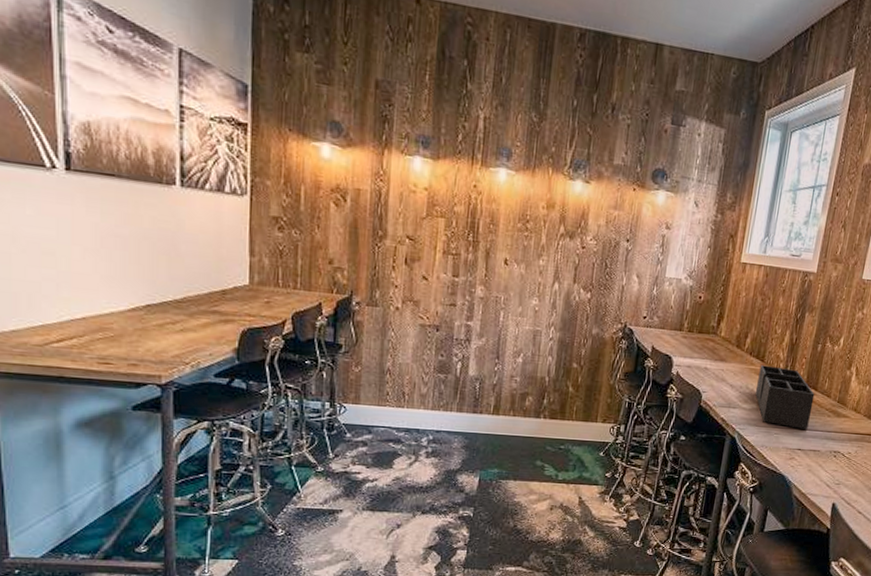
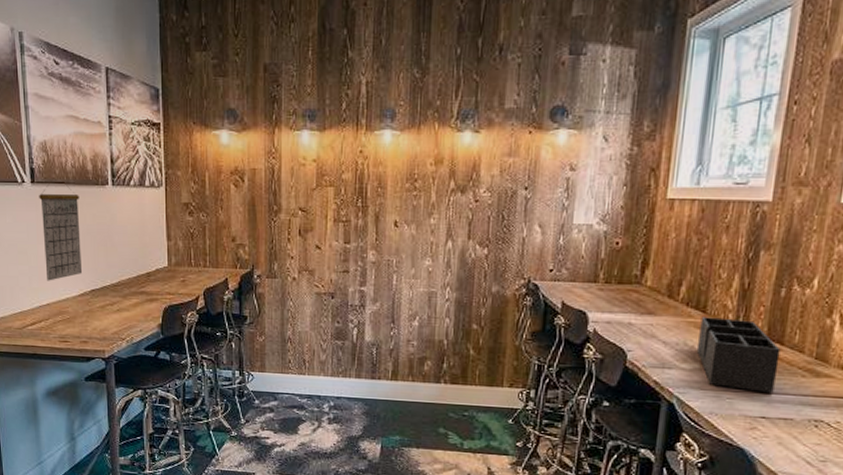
calendar: none [76,167,135,291] -> present [39,178,83,281]

